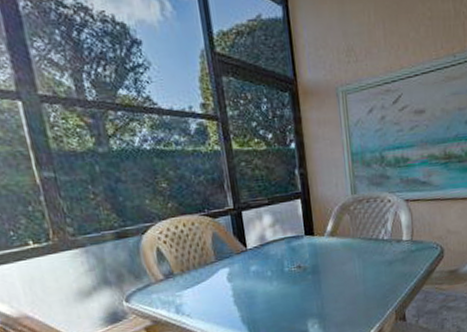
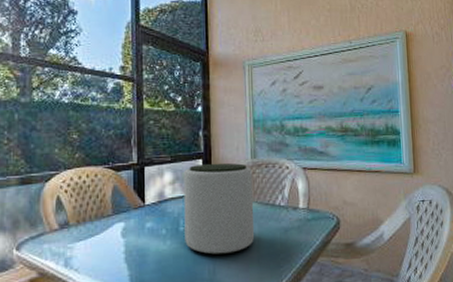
plant pot: none [282,200,360,292] -> present [183,163,255,255]

